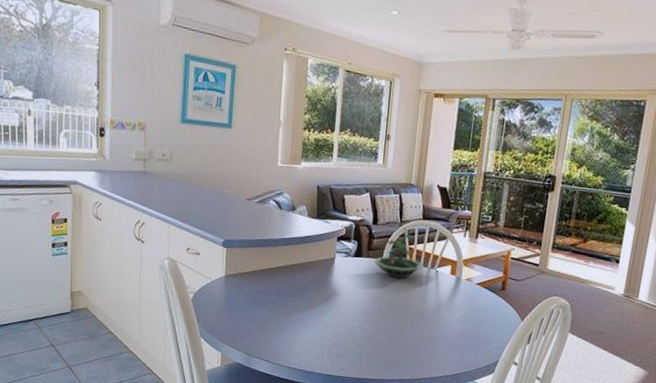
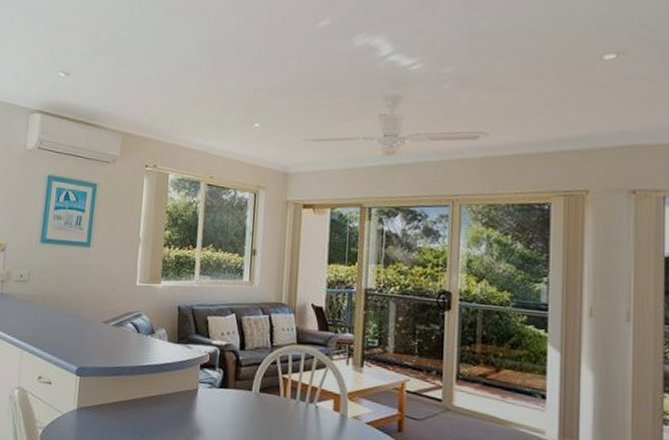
terrarium: present [374,227,424,279] -> none [242,352,300,415]

